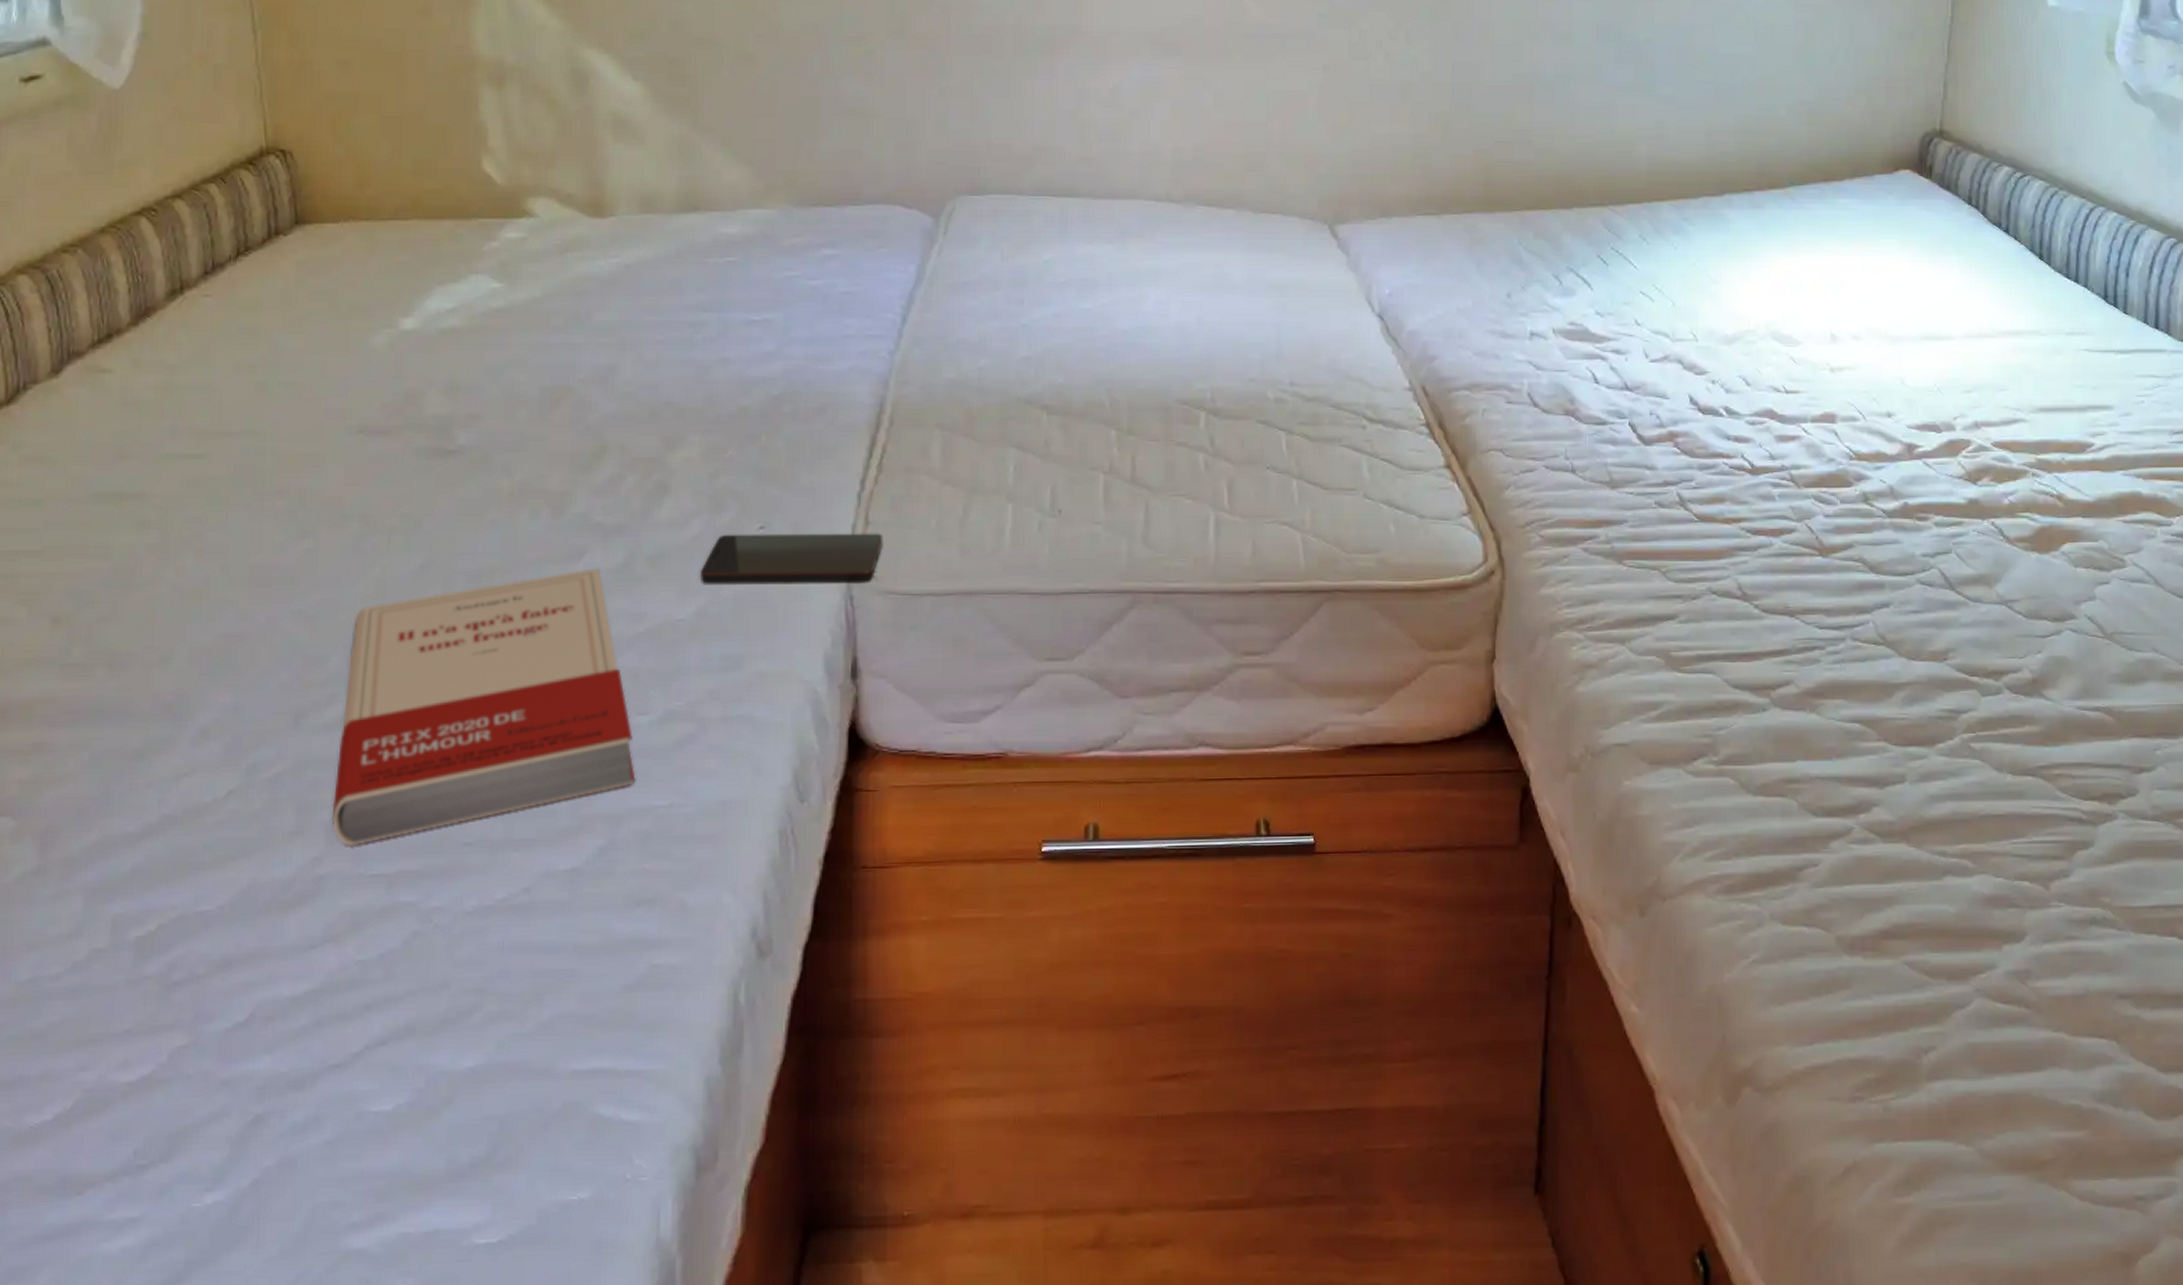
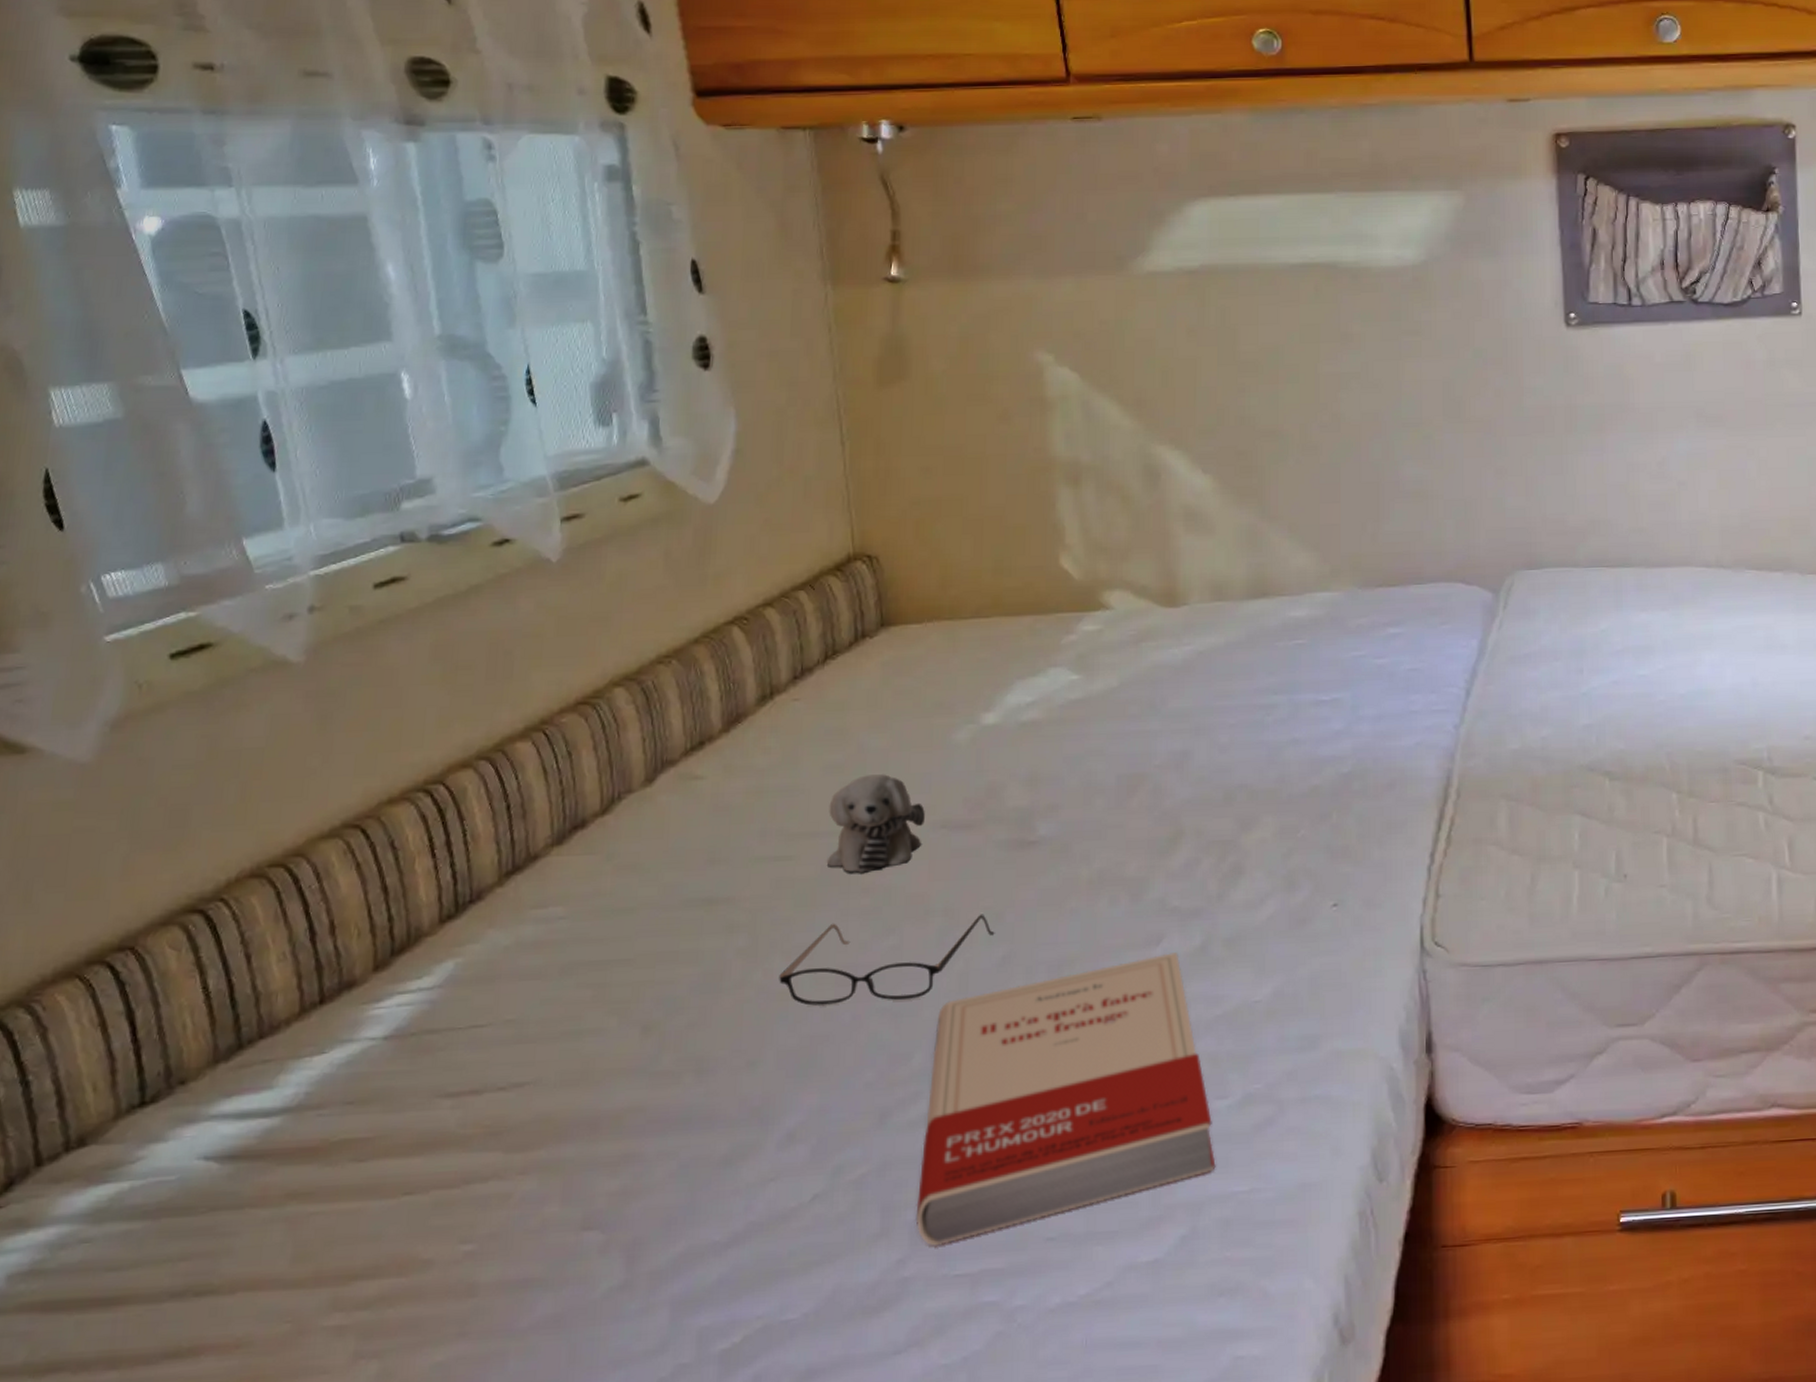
eyeglasses: none [191,521,413,605] -> present [779,914,995,1006]
plush toy: none [239,376,341,477] -> present [826,774,925,875]
phone: present [701,533,883,584] -> none [1276,905,1454,964]

